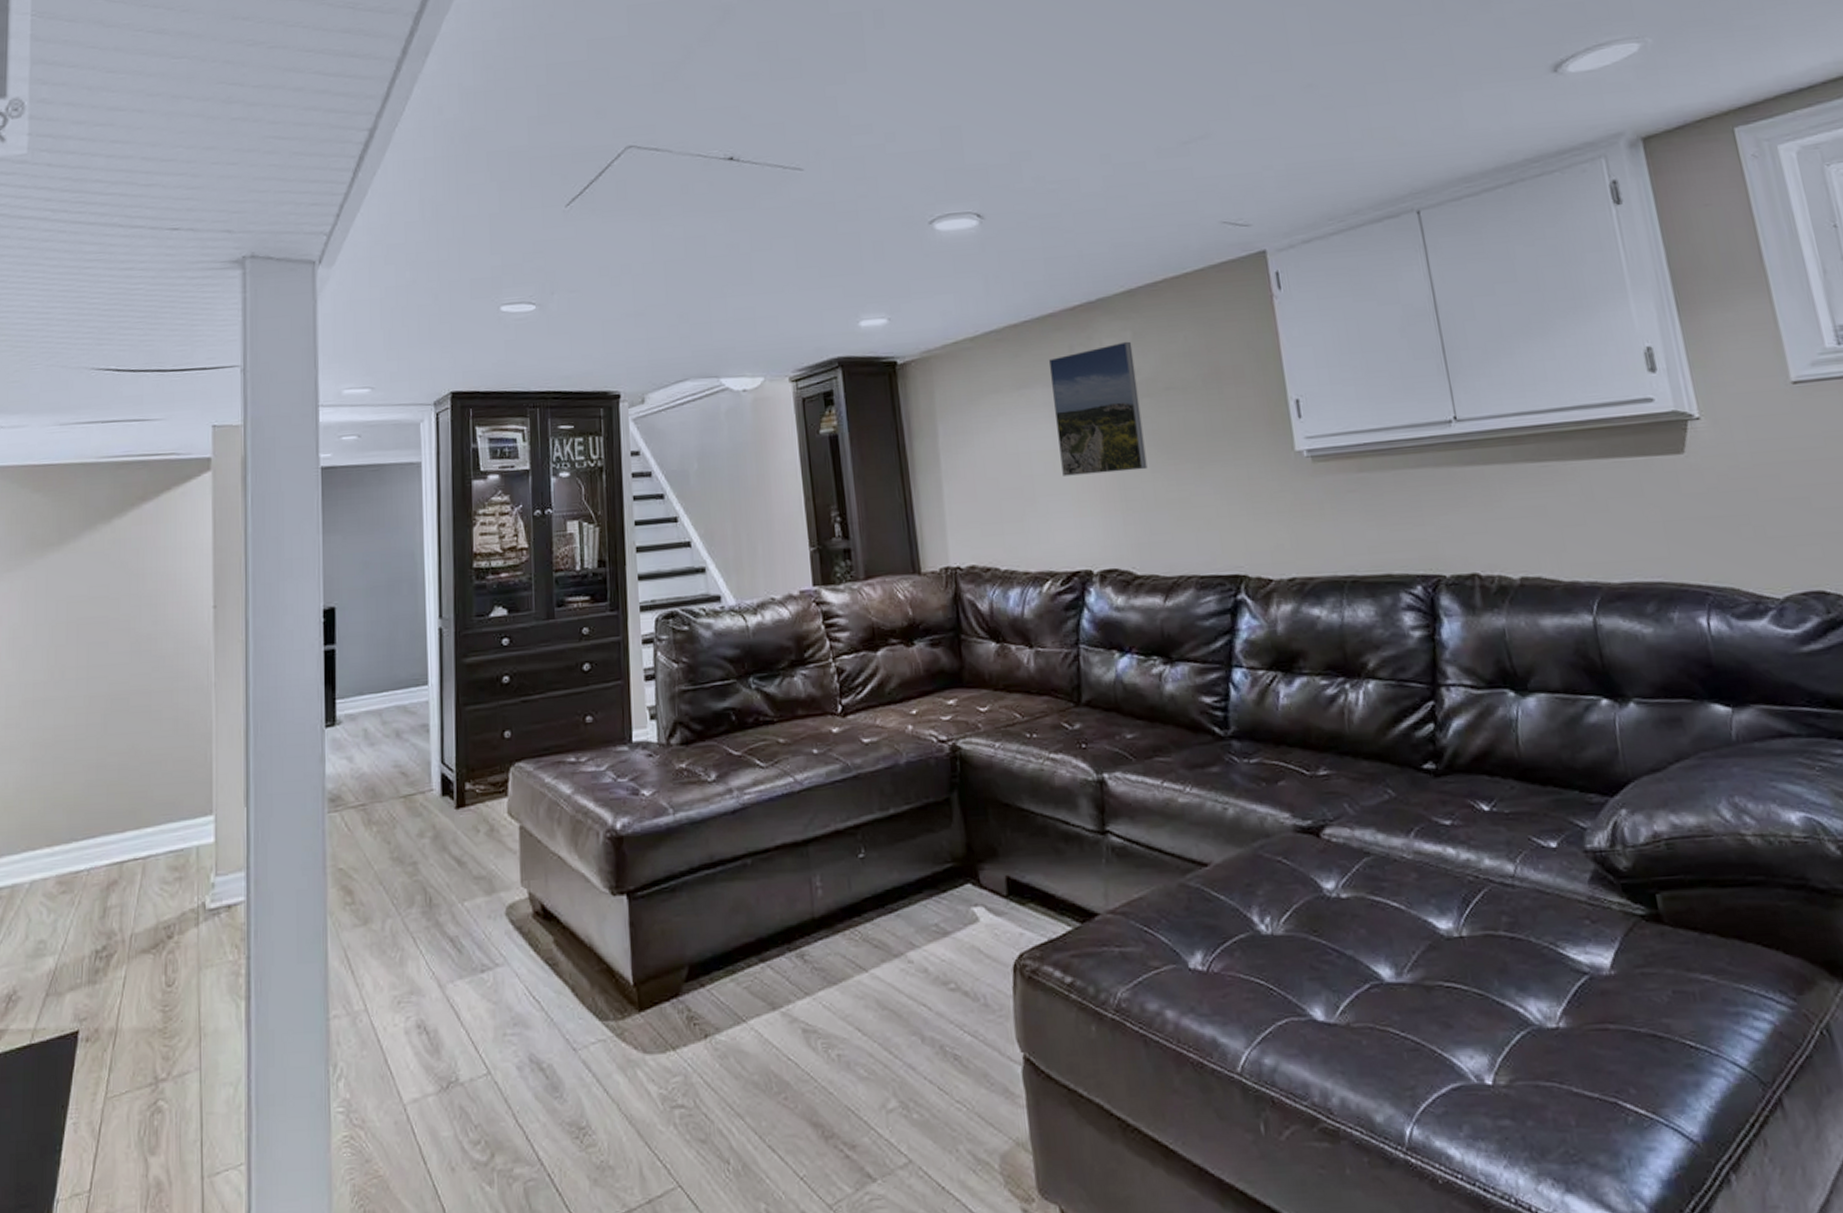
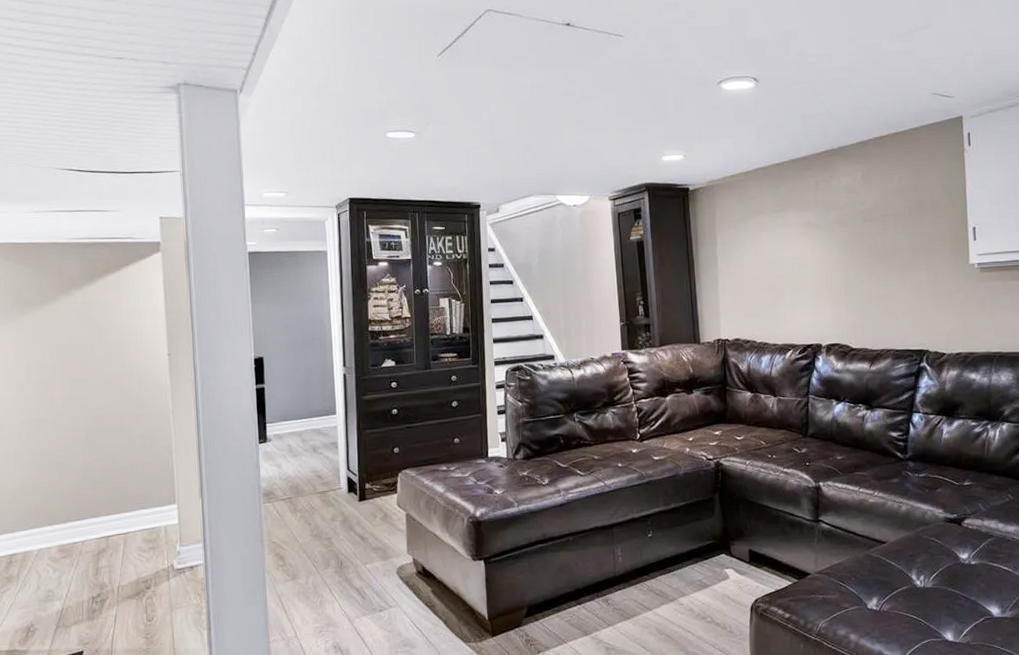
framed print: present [1049,341,1148,476] -> none [801,180,865,277]

